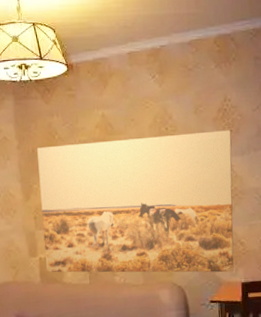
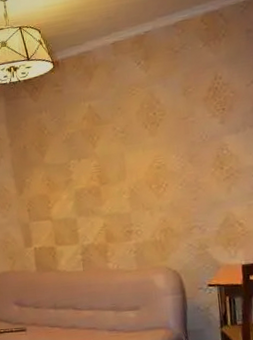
wall art: present [37,130,234,273] -> none [28,108,233,262]

